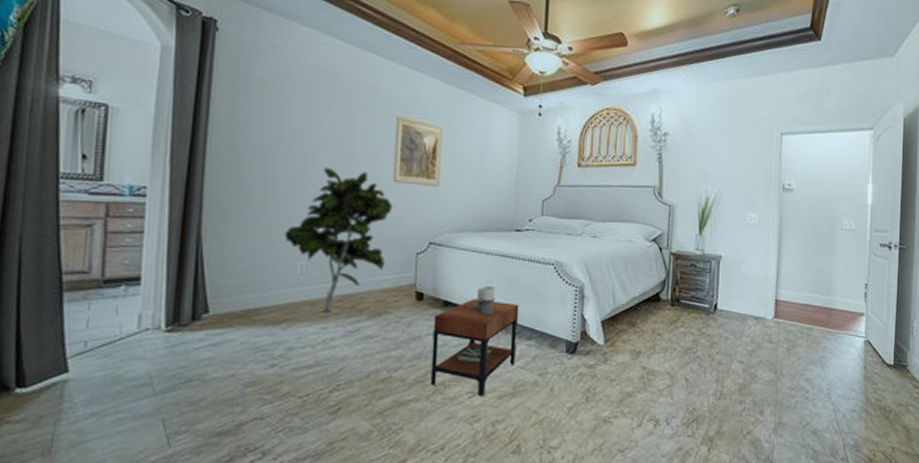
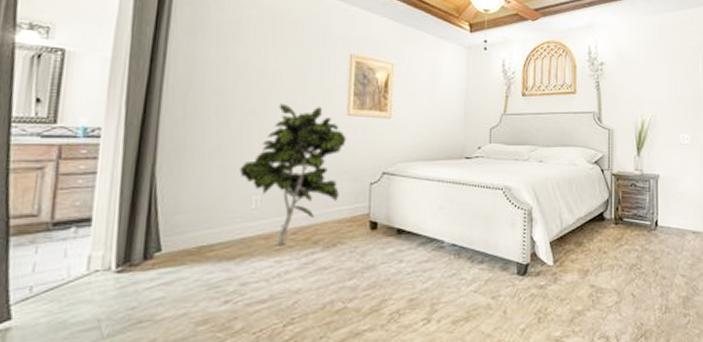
side table: present [430,285,519,396] -> none [385,212,471,323]

